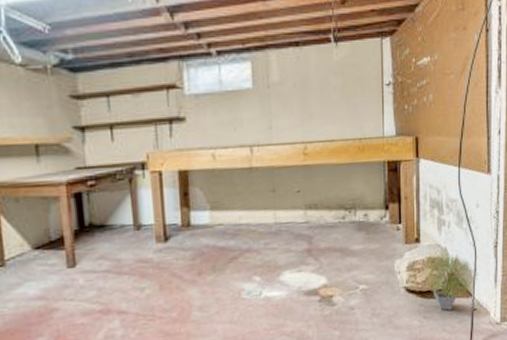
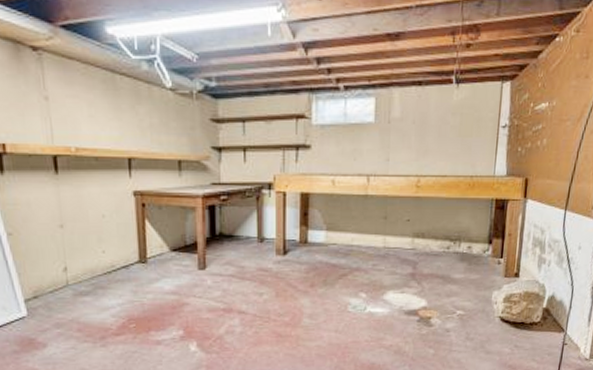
potted plant: present [422,251,479,311] -> none [518,286,573,342]

